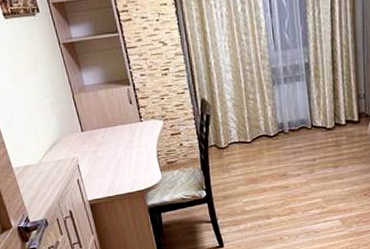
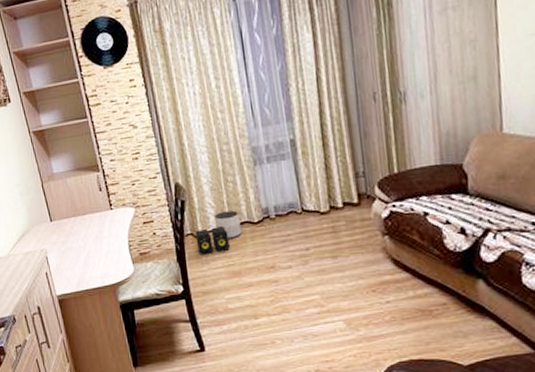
speaker: none [218,139,248,163] -> present [195,226,230,254]
planter: none [235,125,259,151] -> present [213,210,242,239]

